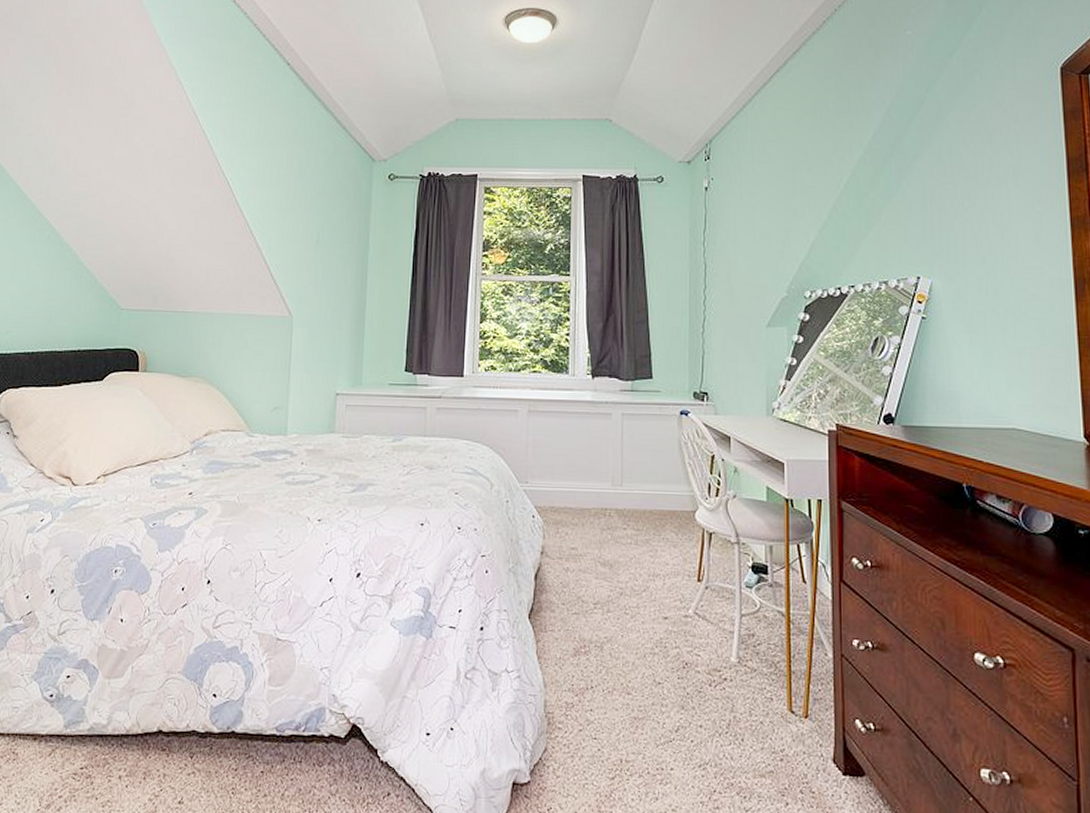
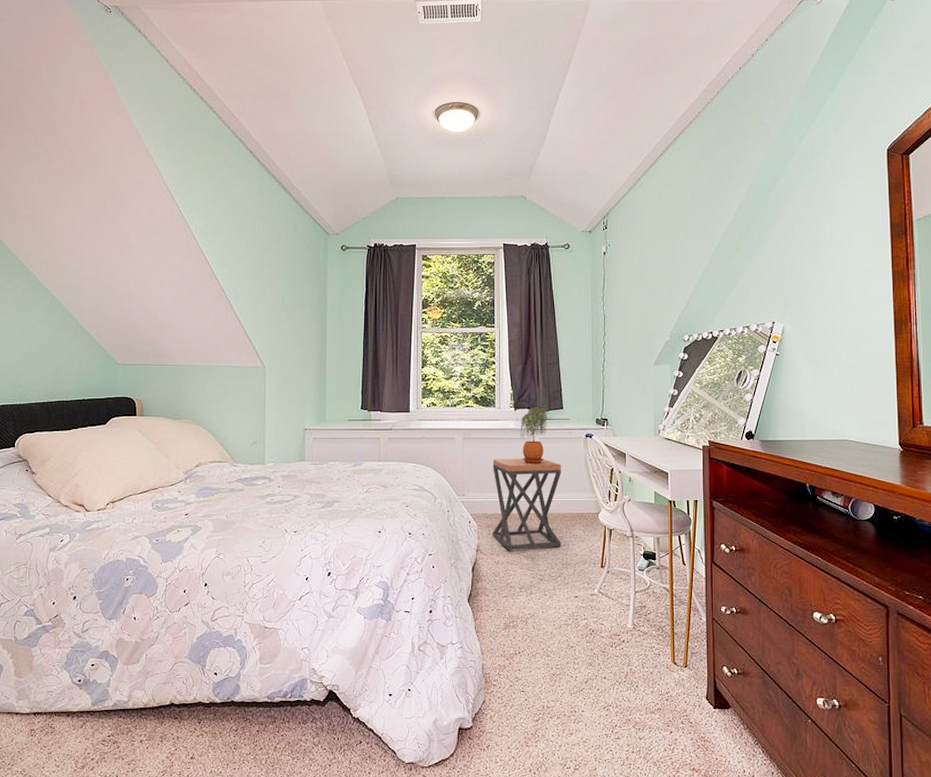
stool: none [560,438,649,554] -> present [492,458,562,550]
potted plant: none [598,374,632,446] -> present [520,406,547,463]

